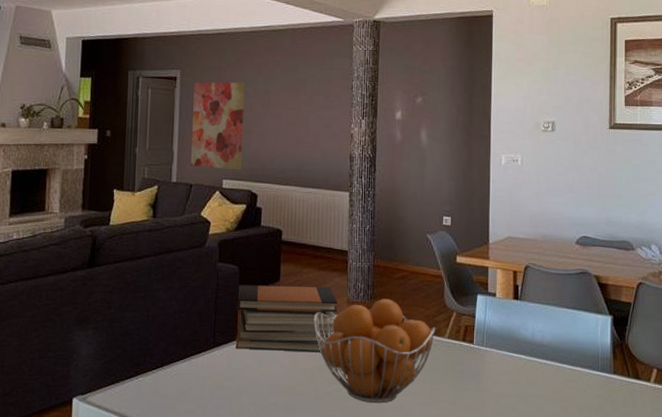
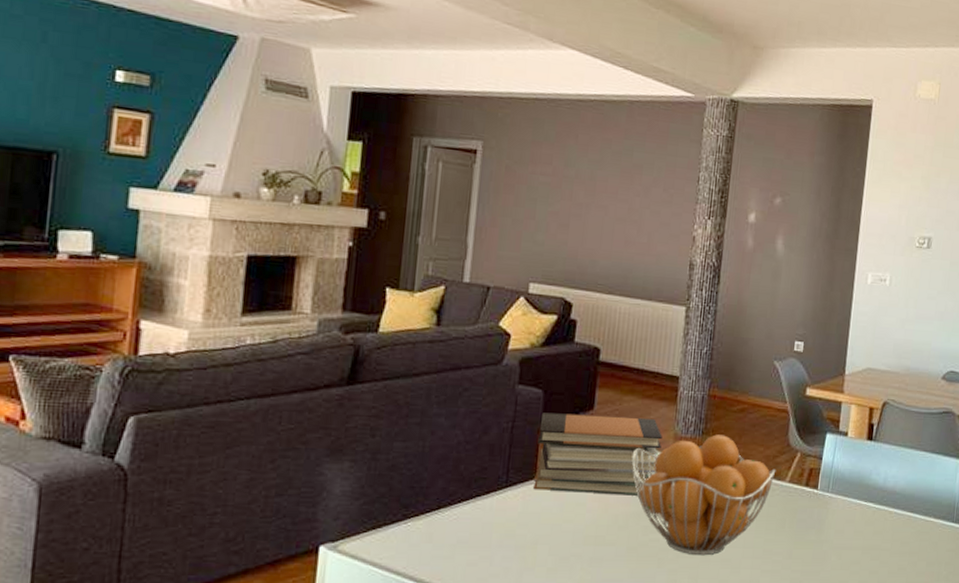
wall art: present [191,81,245,171] -> none [490,158,566,273]

